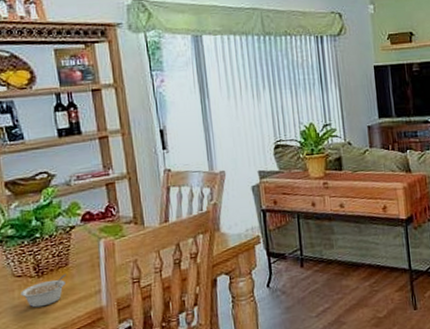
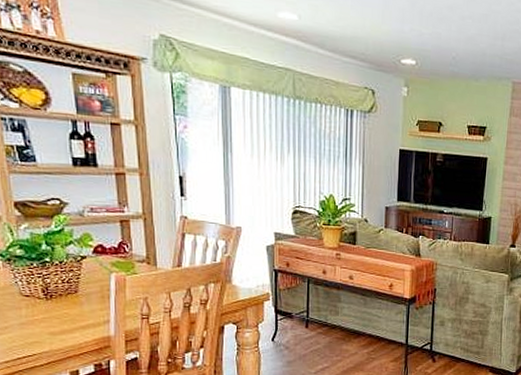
legume: present [21,274,66,308] -> none [28,300,75,328]

